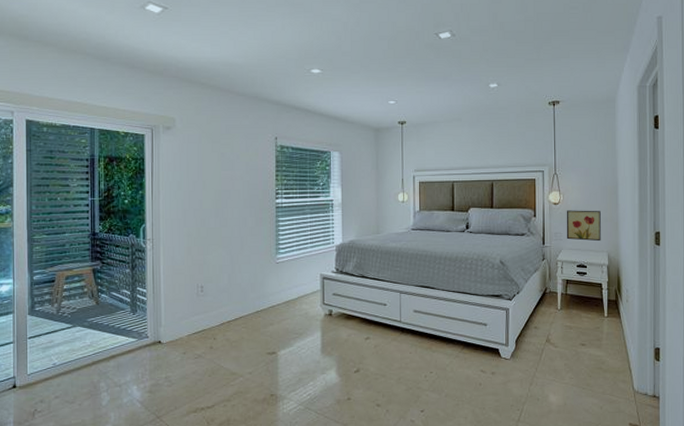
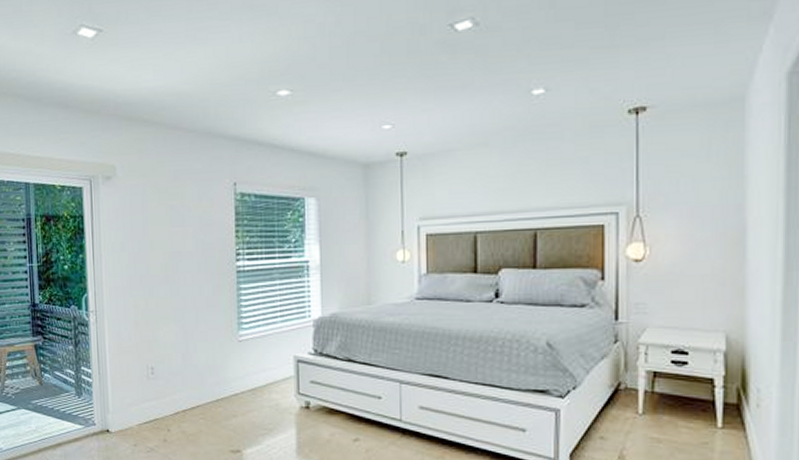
wall art: present [566,210,601,242] -> none [654,269,715,316]

